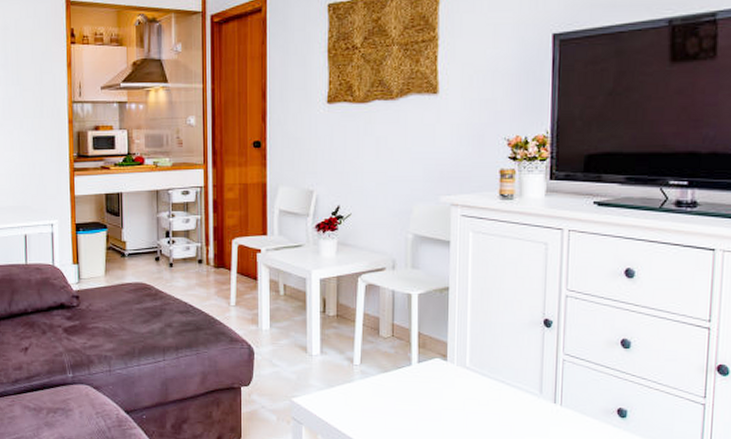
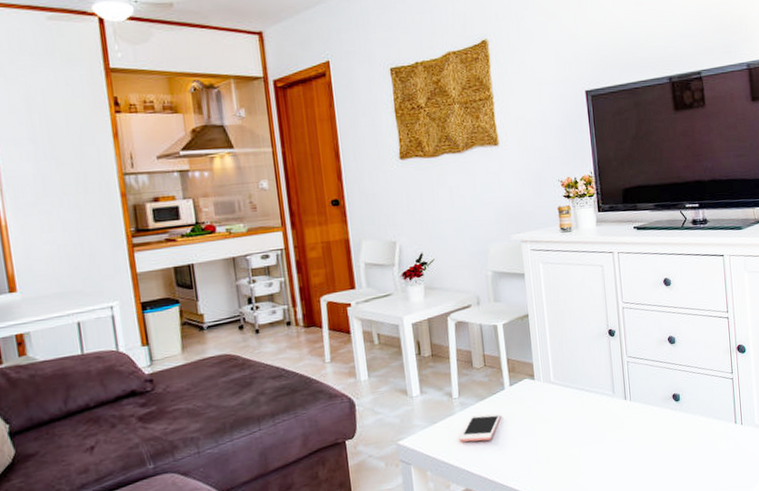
cell phone: none [356,387,405,416] -> present [459,413,502,442]

